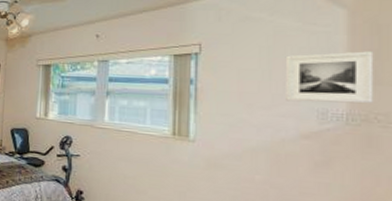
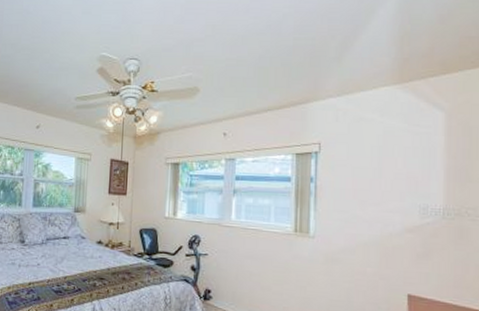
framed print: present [286,51,374,104] -> none [393,151,466,200]

